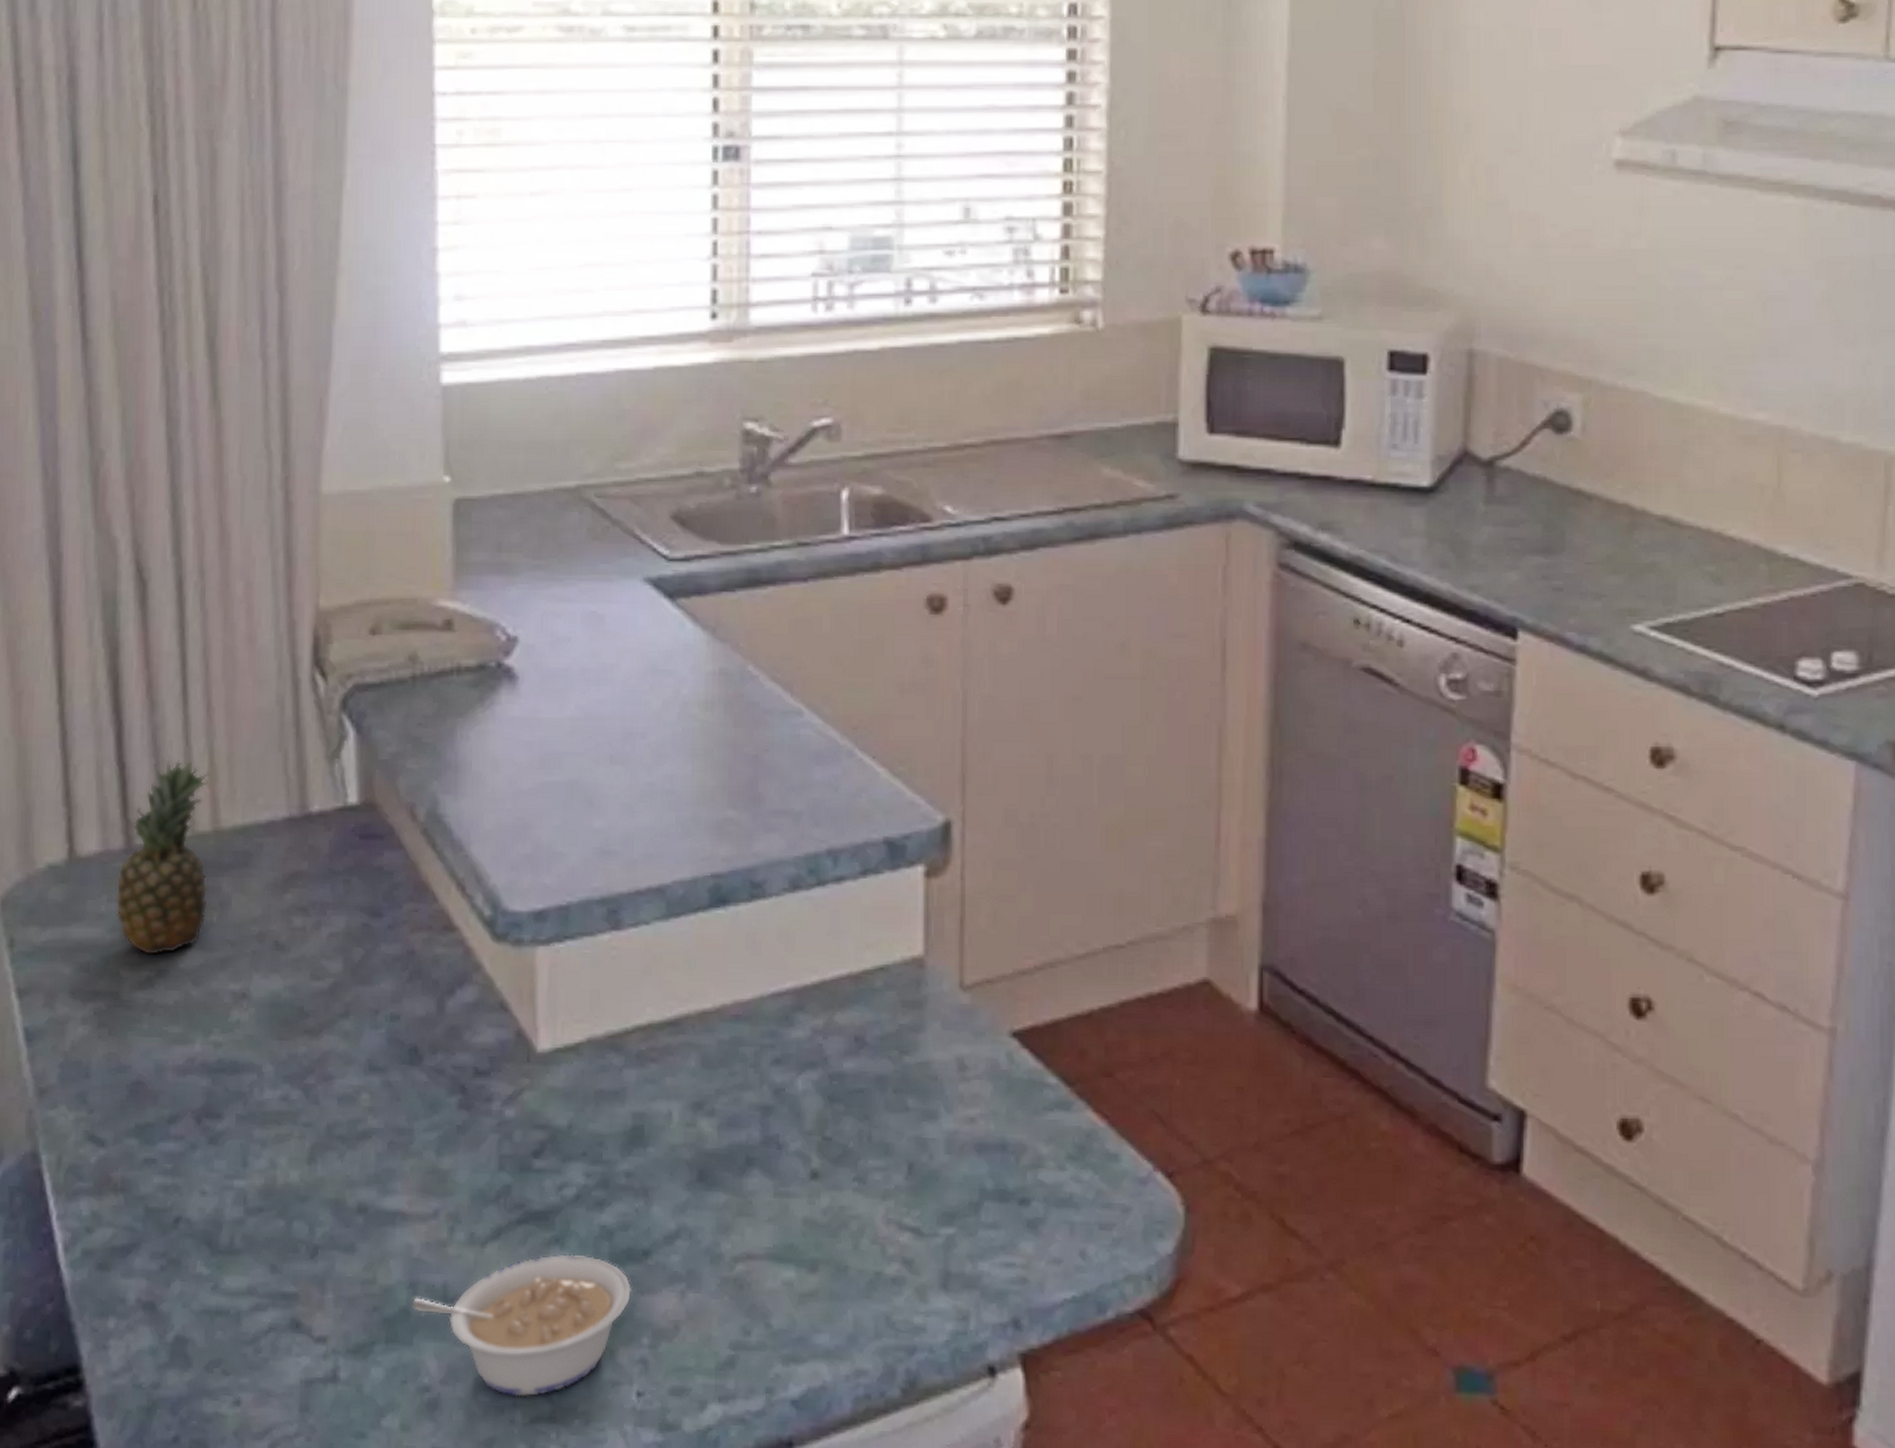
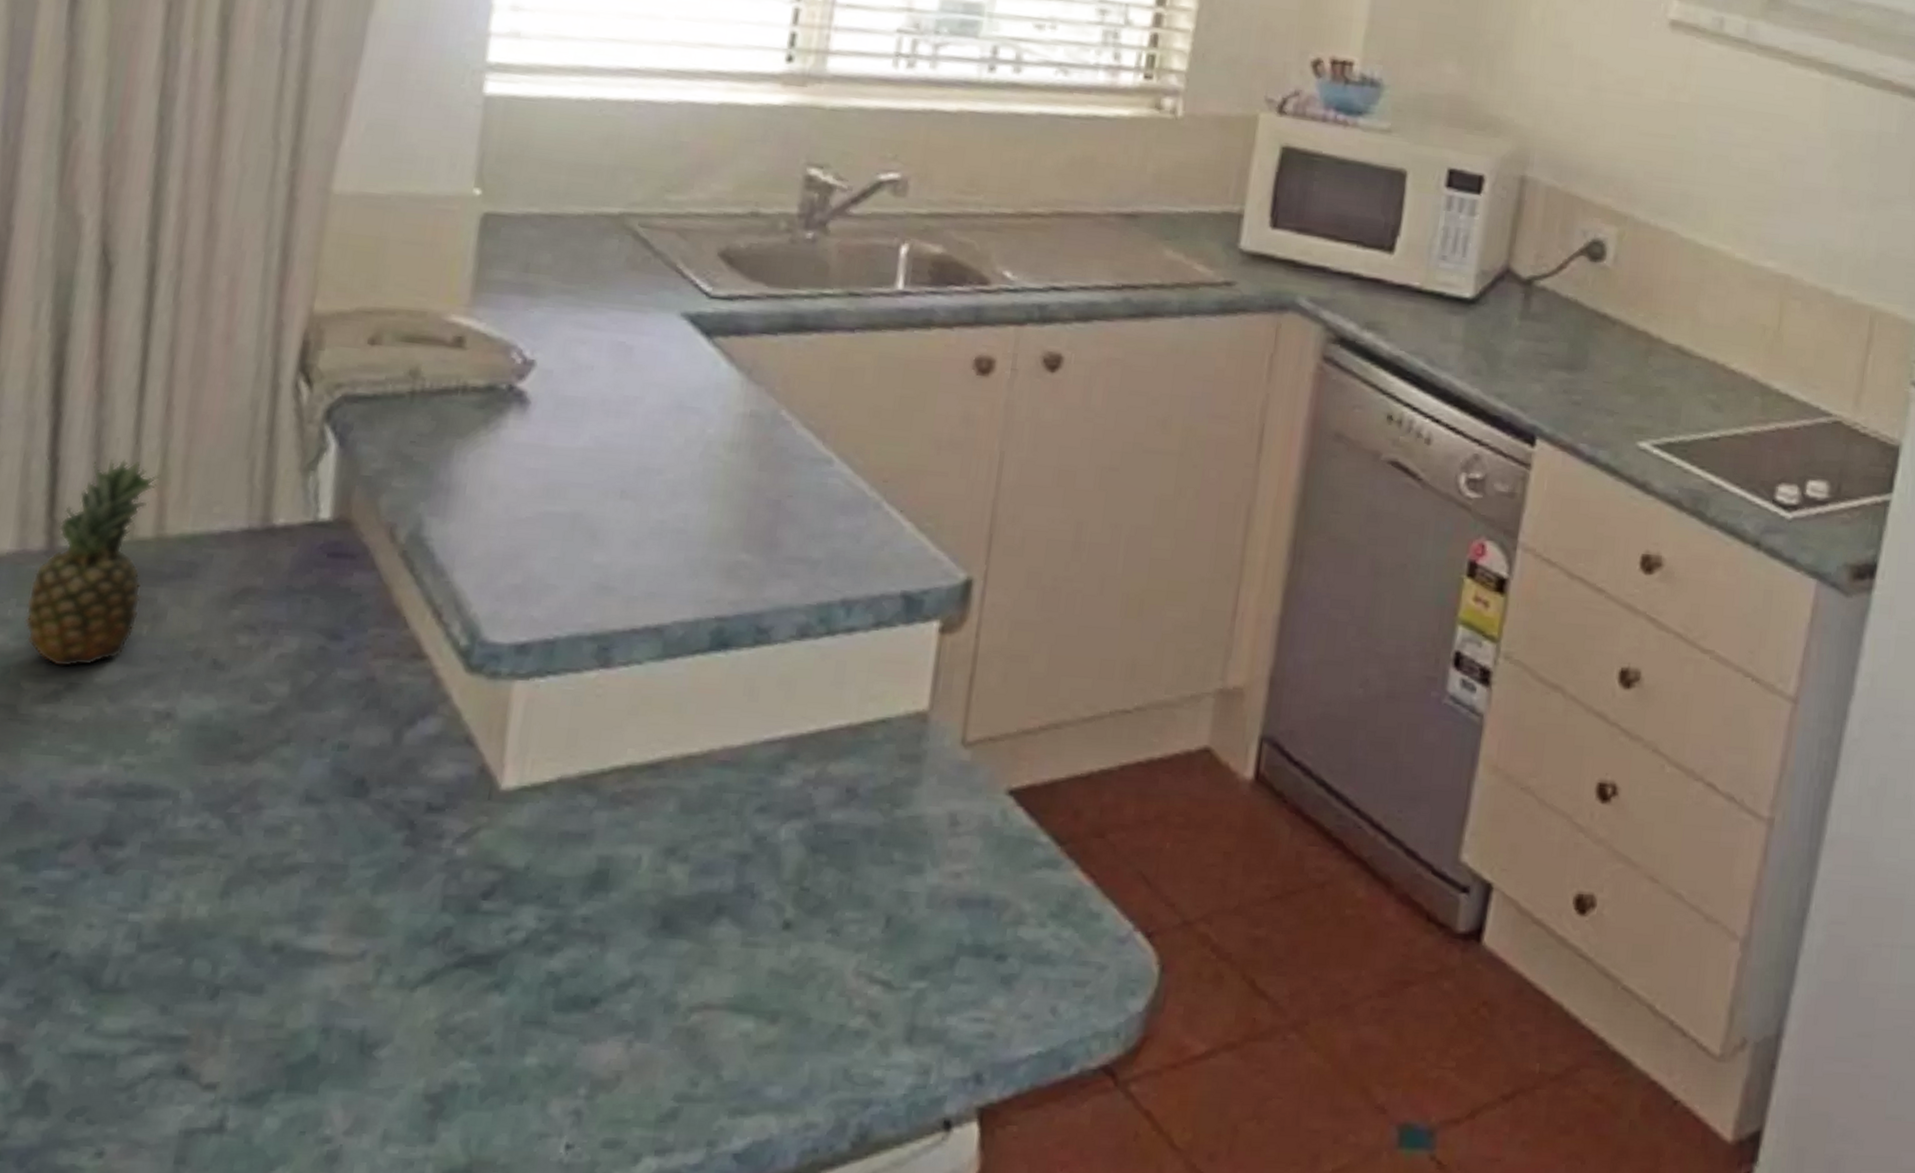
legume: present [411,1254,633,1397] -> none [321,1000,575,1149]

